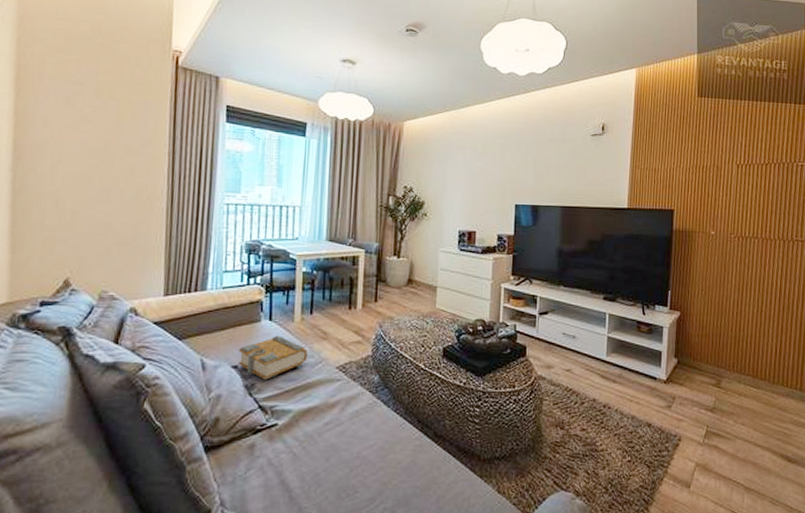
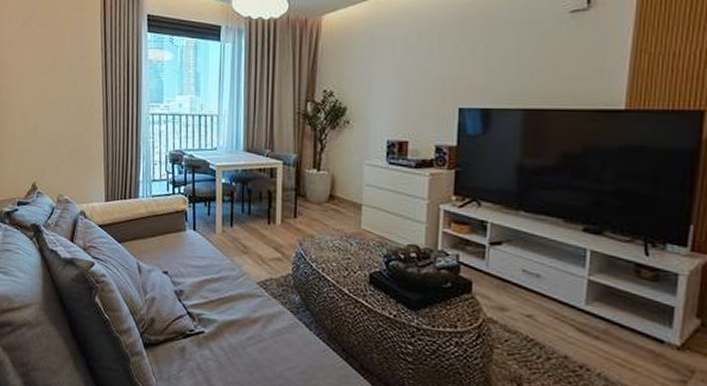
book: present [238,335,308,380] -> none [168,246,230,288]

